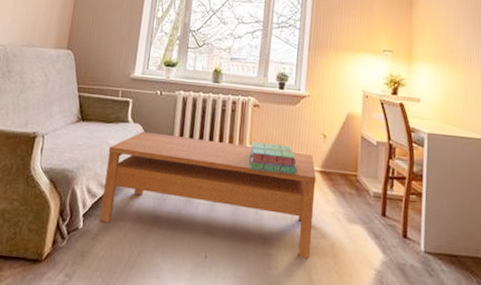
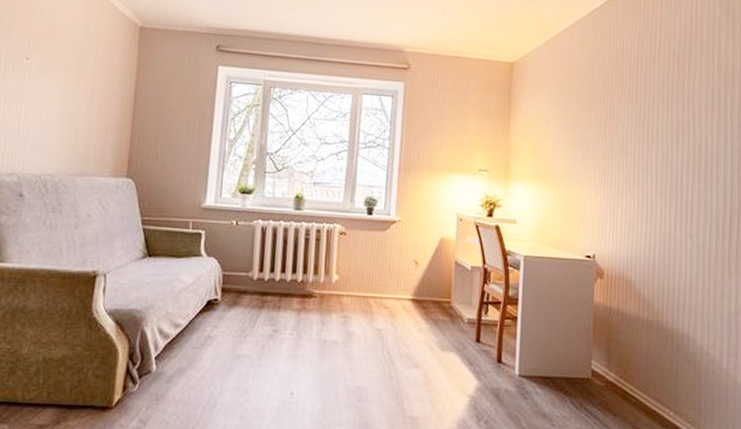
coffee table: present [100,131,316,259] -> none [174,265,408,389]
stack of books: present [248,142,298,174] -> none [335,272,388,304]

